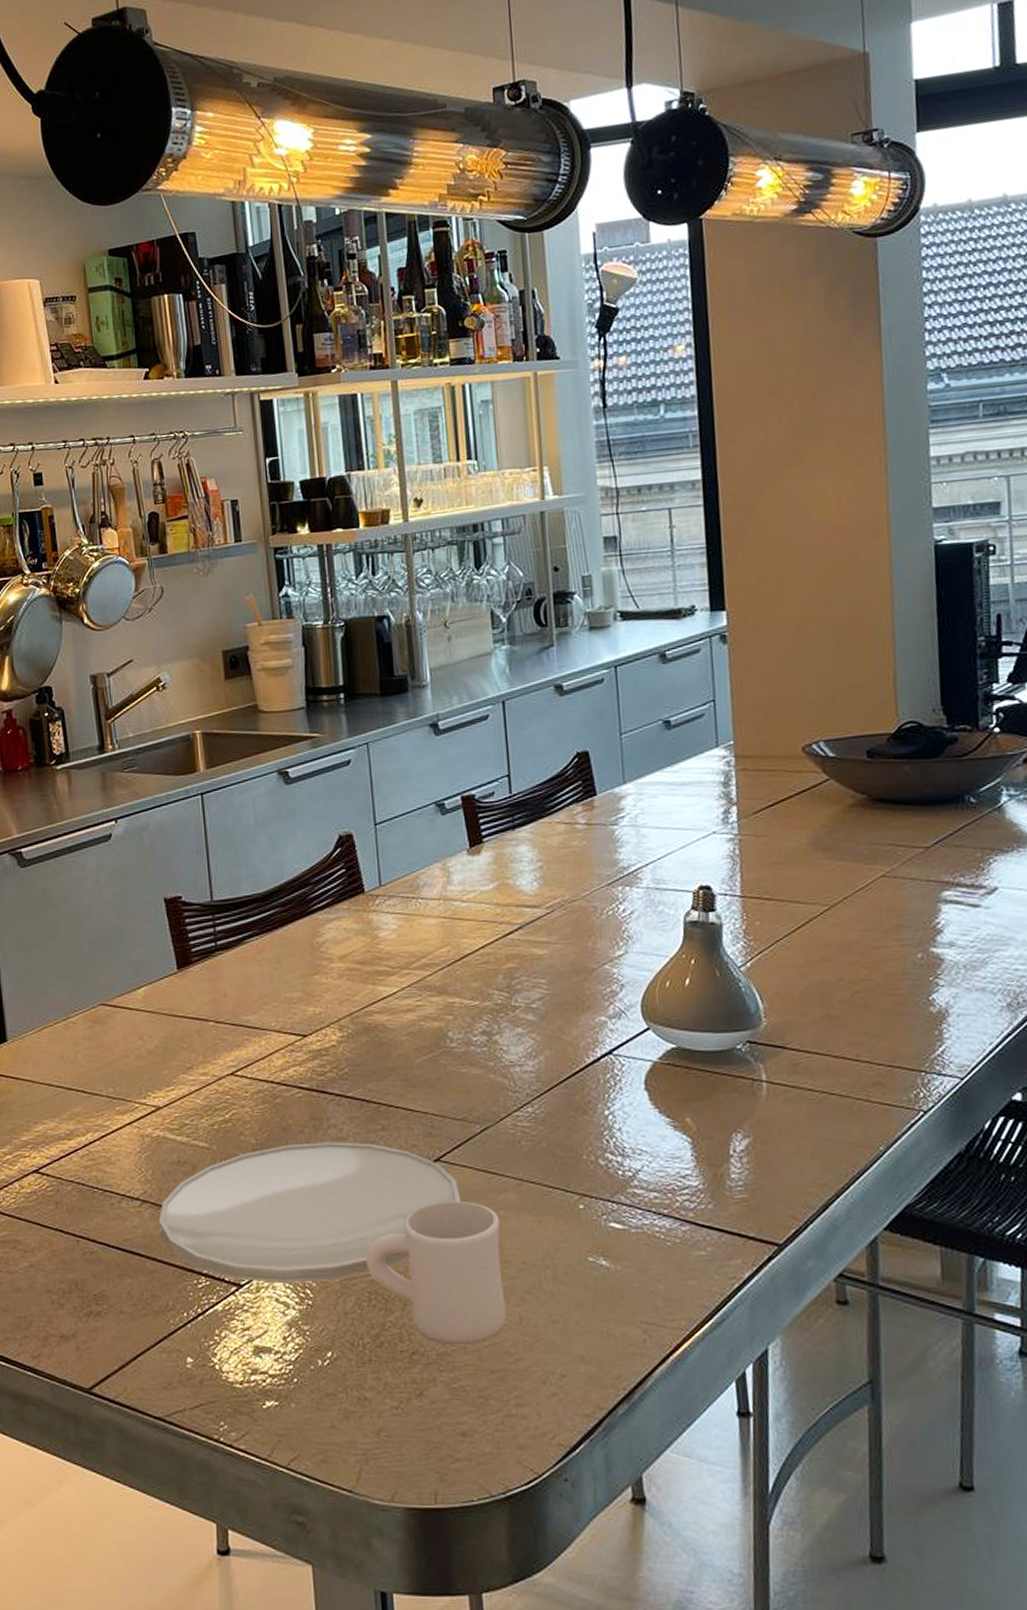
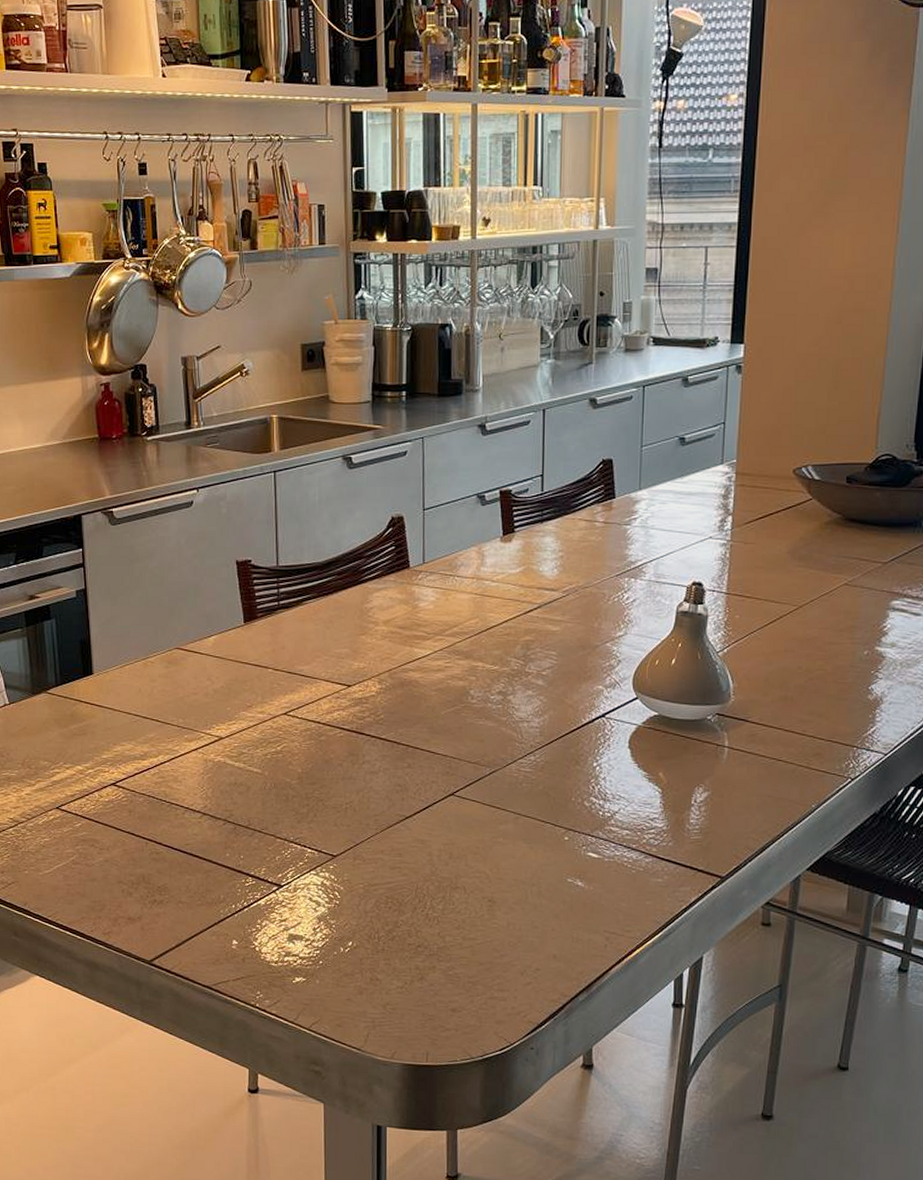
plate: present [158,1142,461,1283] -> none [215,774,468,887]
mug: present [365,1200,507,1346] -> none [386,827,499,943]

